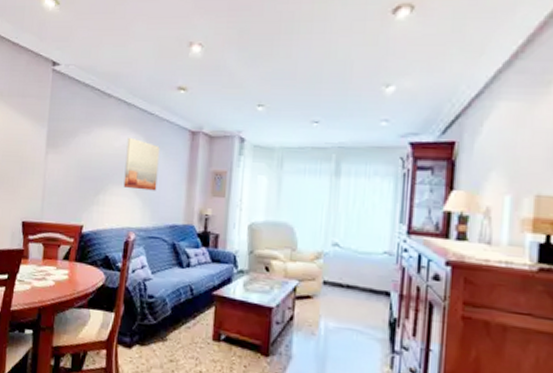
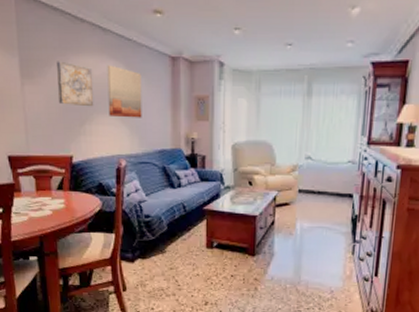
wall art: none [78,132,114,178] -> present [56,61,94,107]

